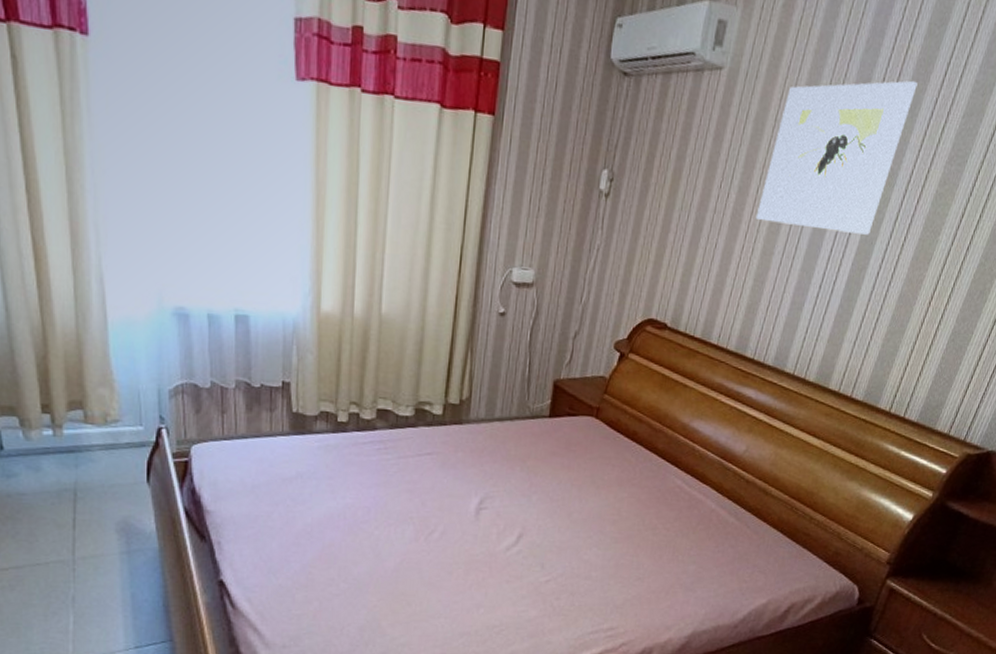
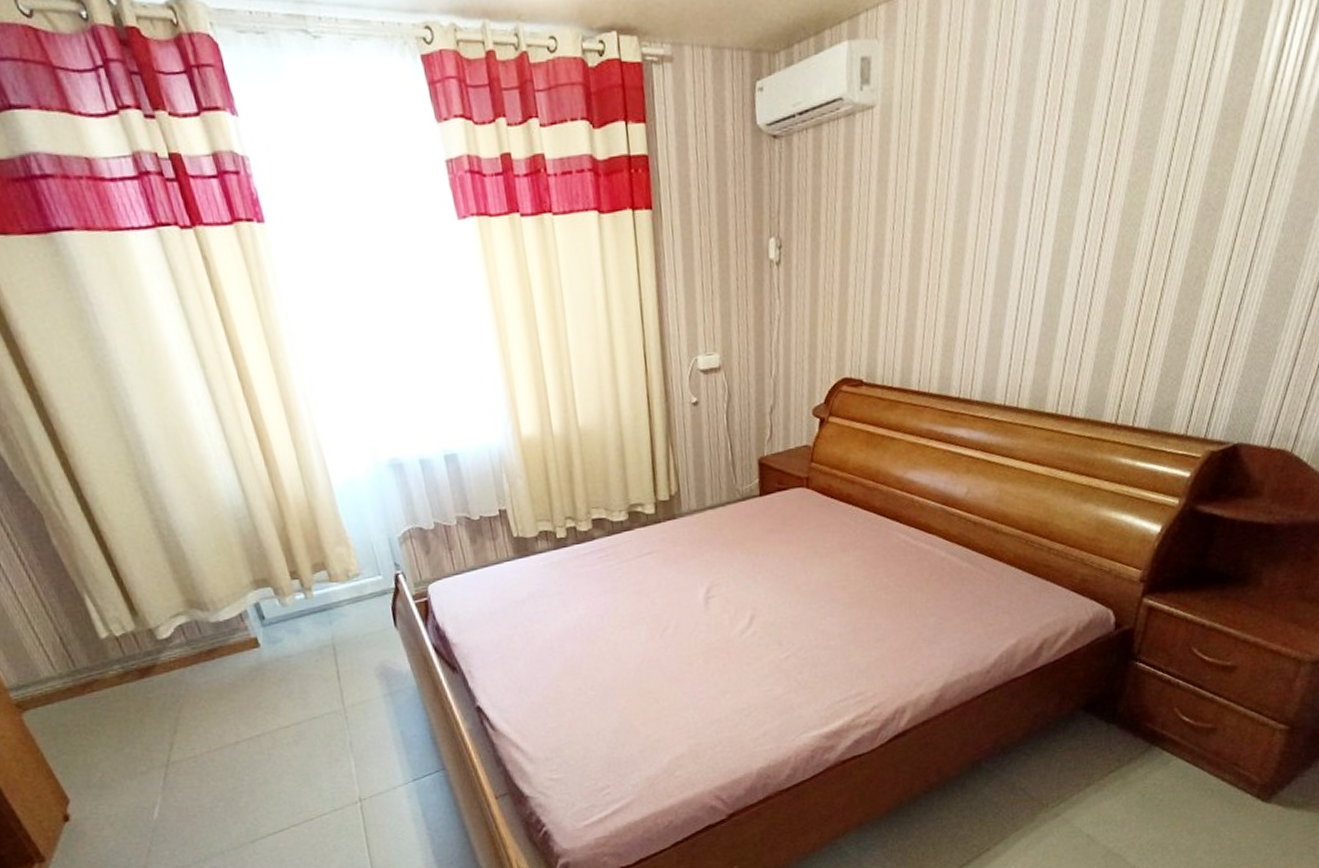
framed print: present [755,80,918,235] -> none [936,69,1088,254]

